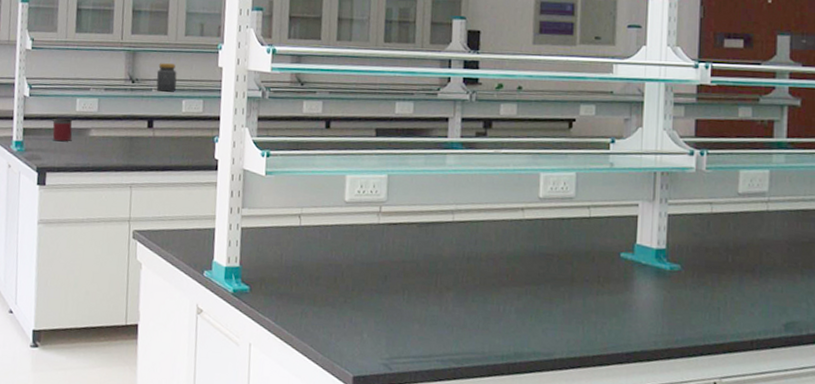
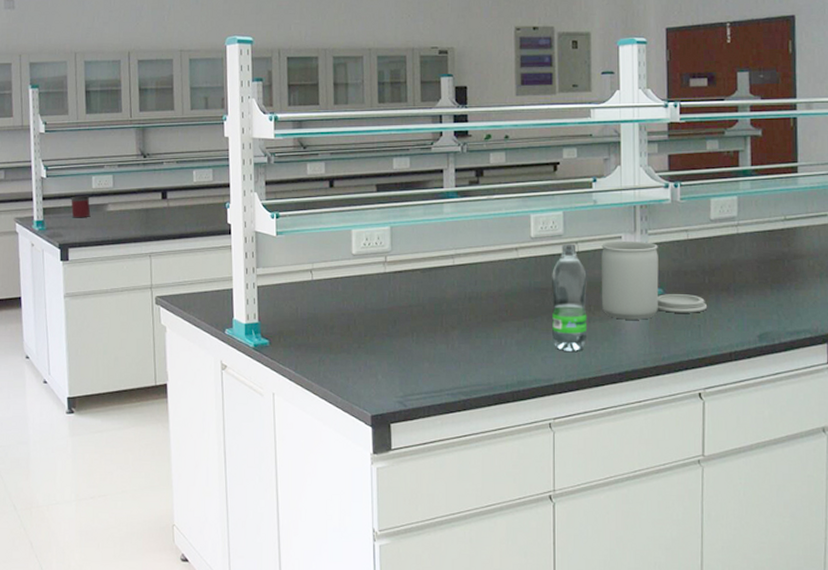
jar: present [156,63,177,92] -> none [166,137,187,164]
bottle: none [556,207,598,326] -> present [552,244,588,351]
jar: none [611,209,729,297] -> present [601,240,708,320]

